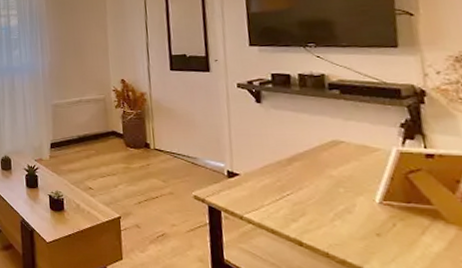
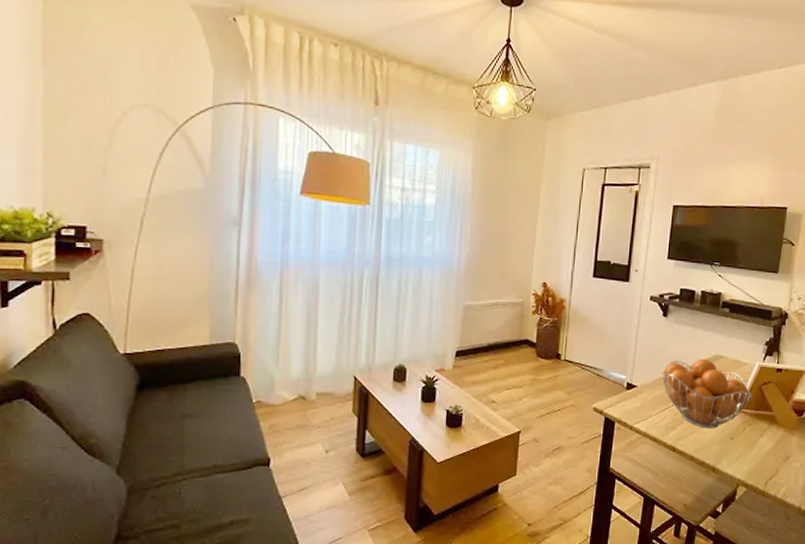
fruit basket: none [267,145,396,223] -> present [662,359,752,429]

